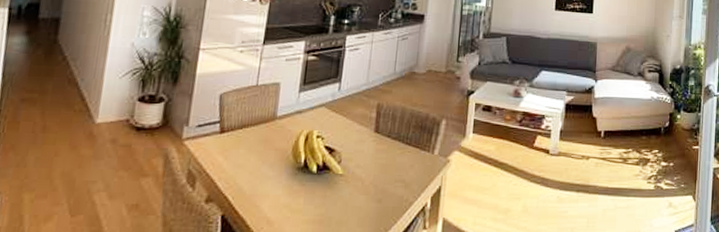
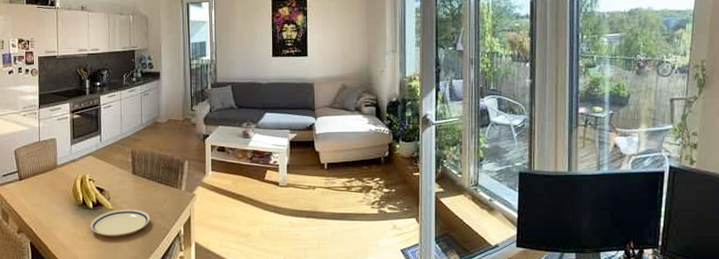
plate: none [309,175,390,210] -> present [90,209,150,237]

